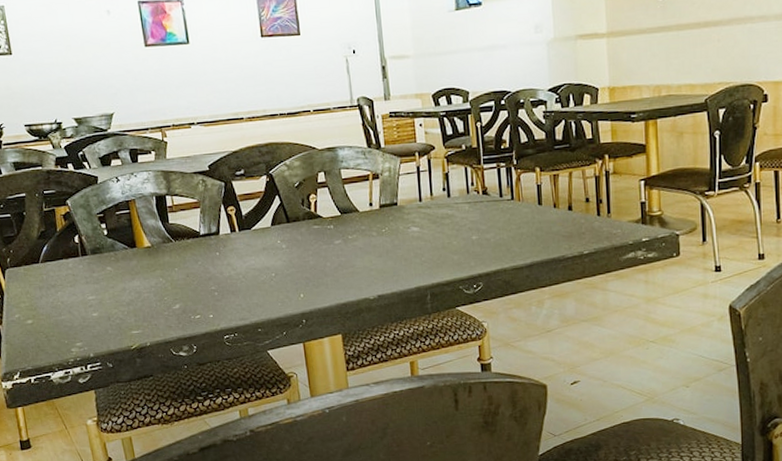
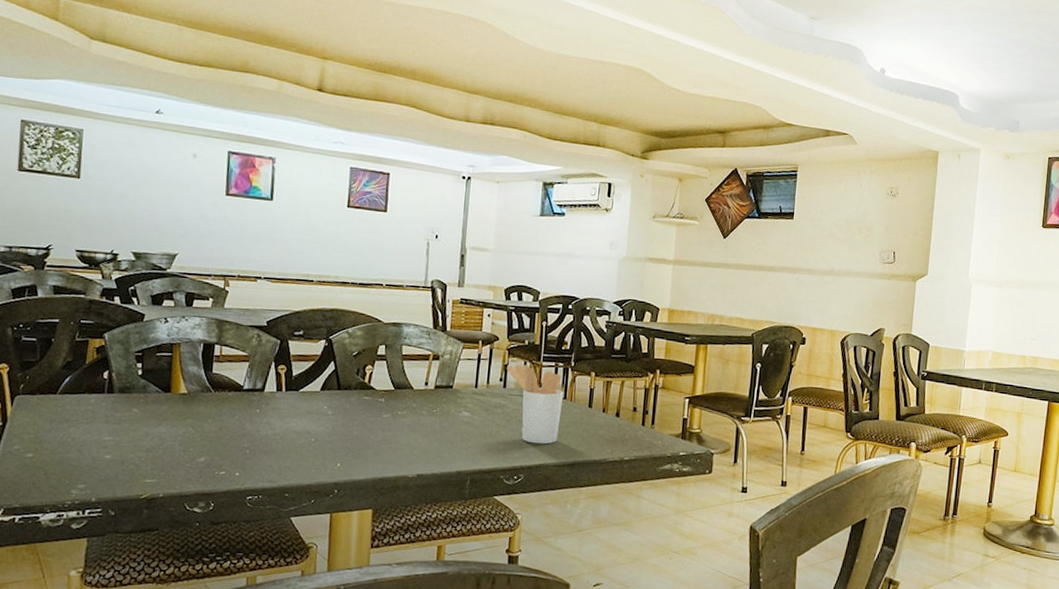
utensil holder: none [447,170,512,250] -> present [506,364,564,445]

